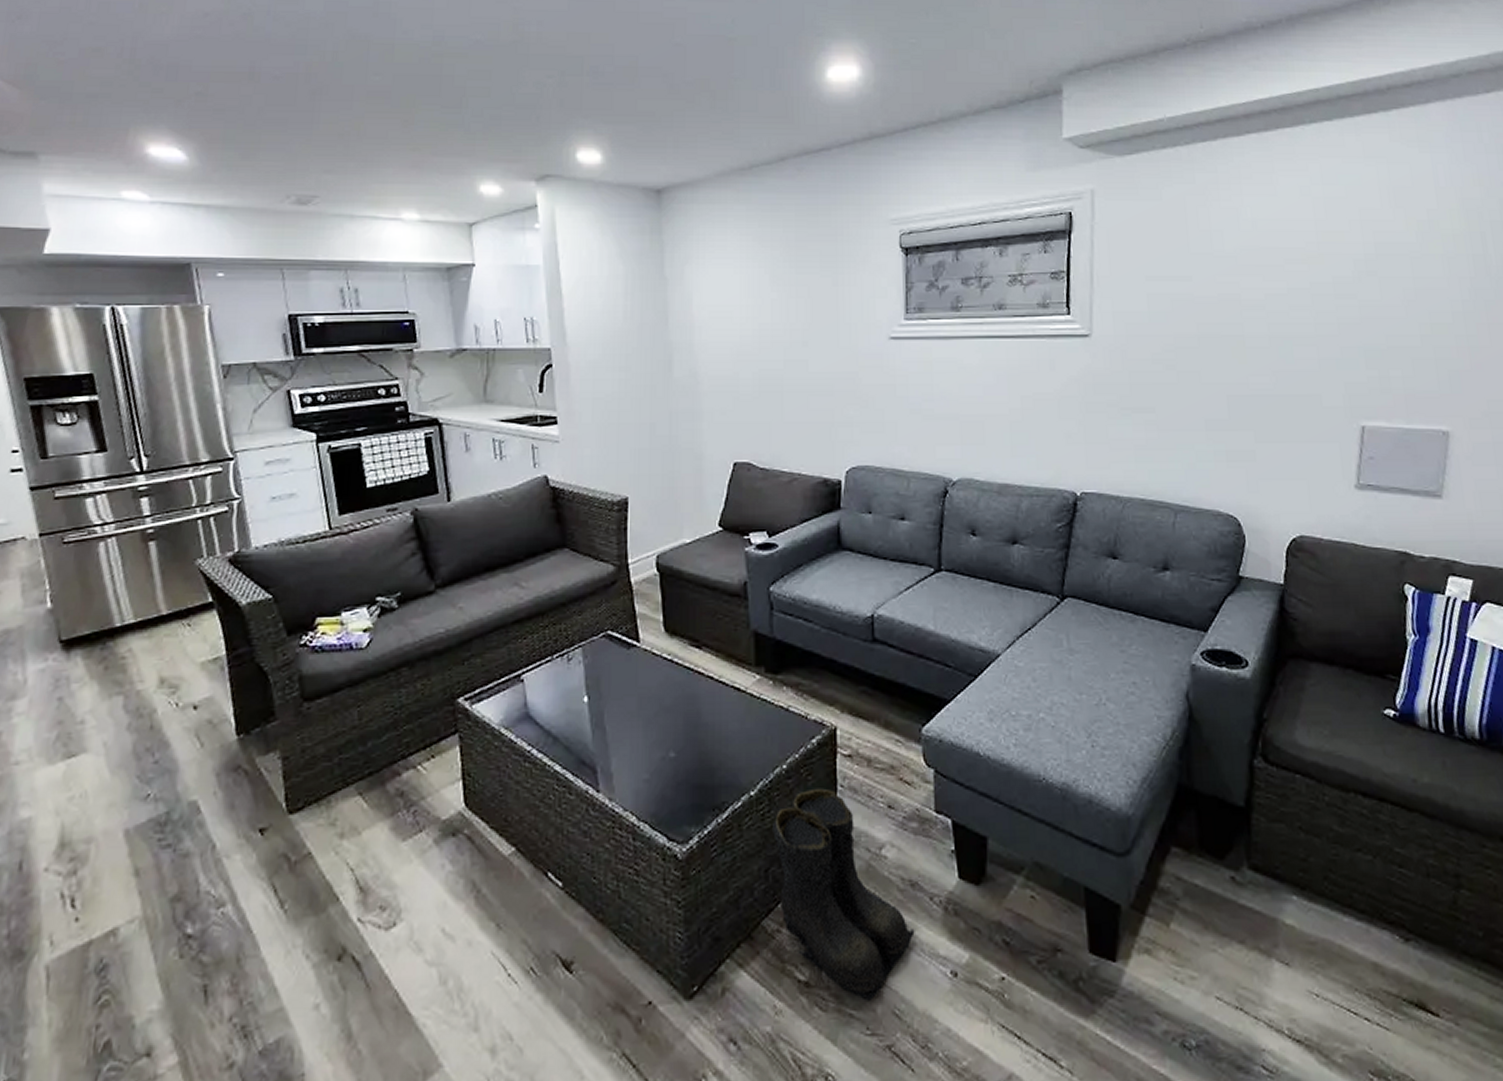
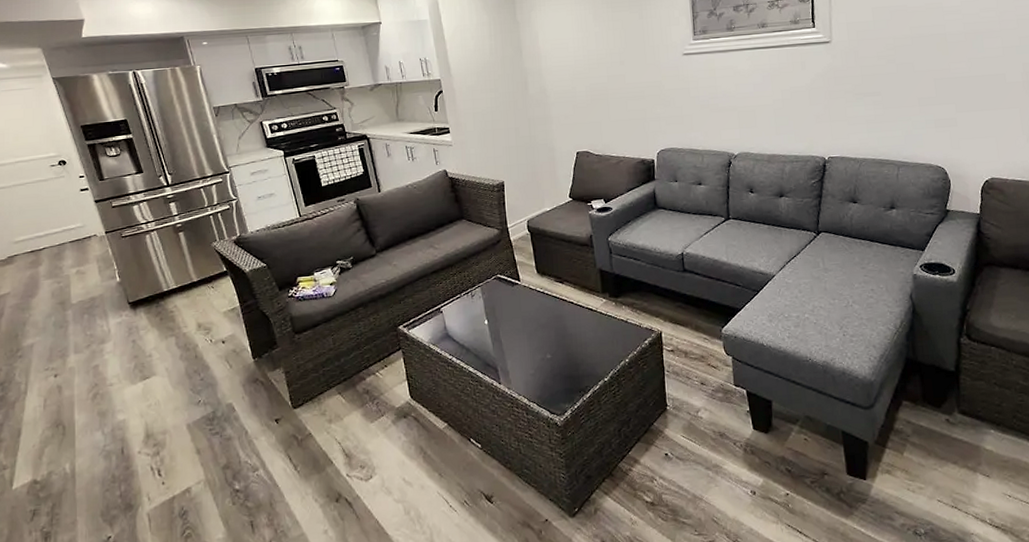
boots: present [773,788,915,1001] -> none [621,373,725,513]

